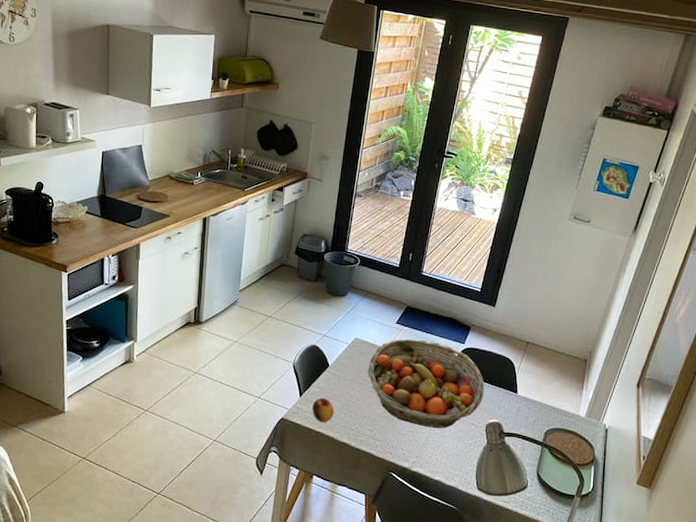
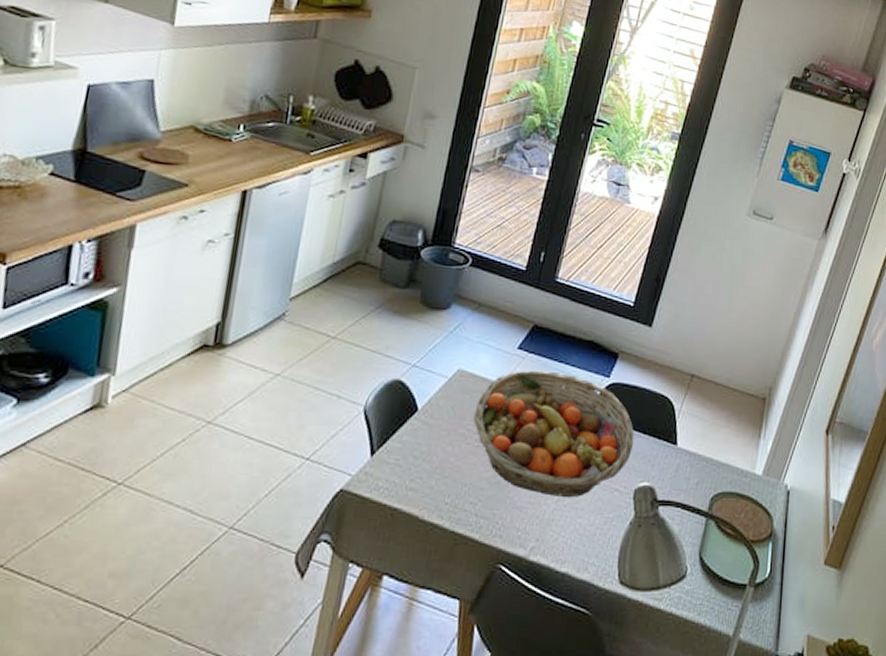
apple: present [312,397,335,422] -> none [388,457,422,494]

